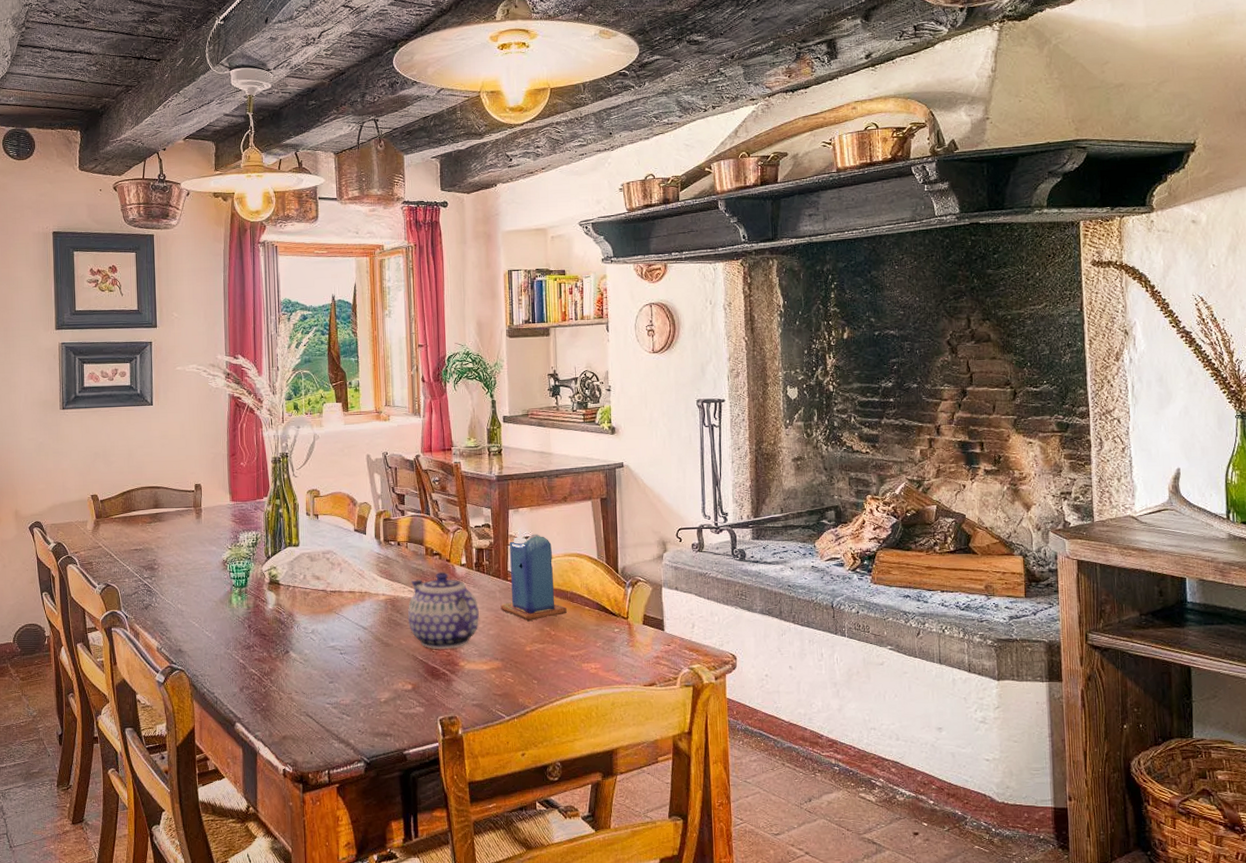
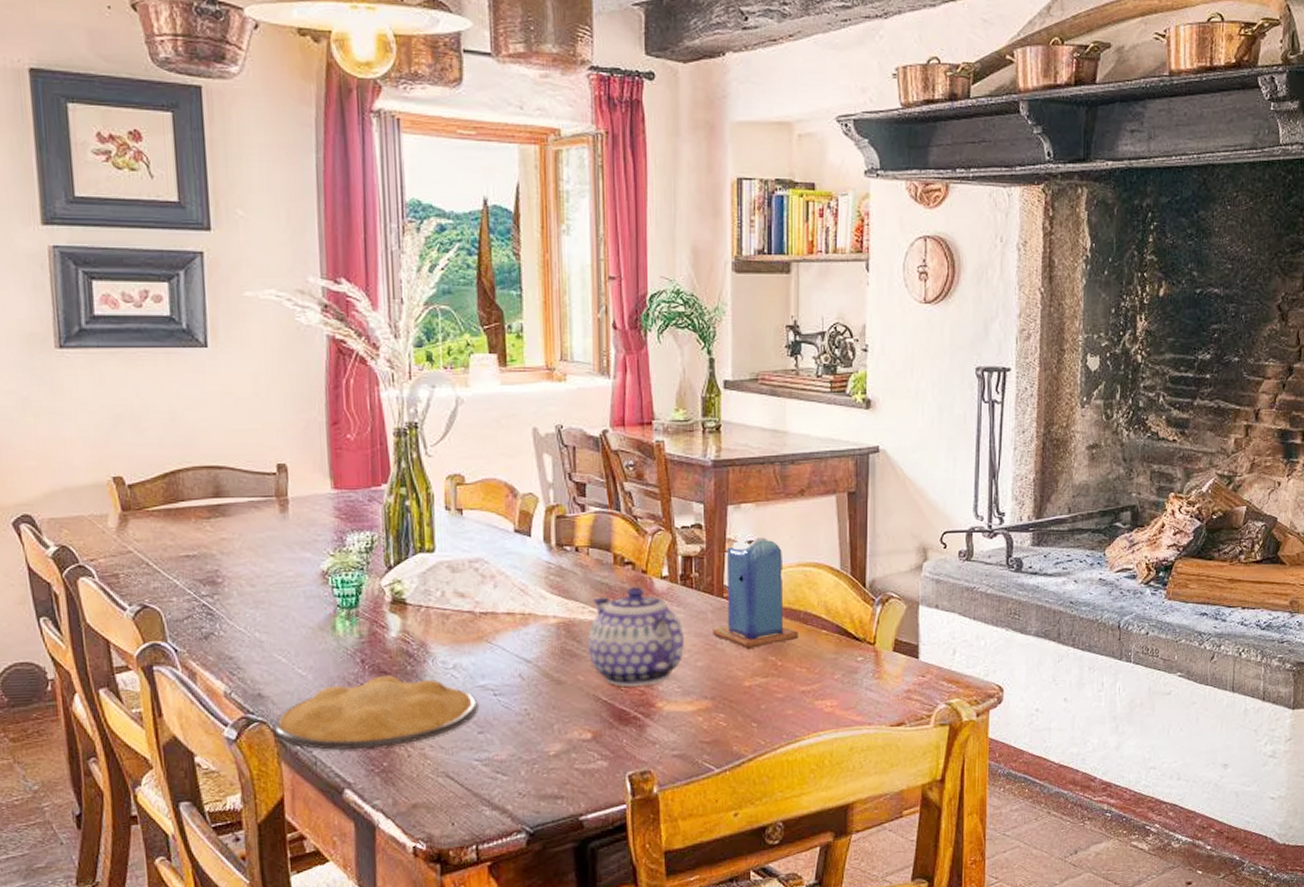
plate: none [189,637,329,692] -> present [273,675,478,750]

